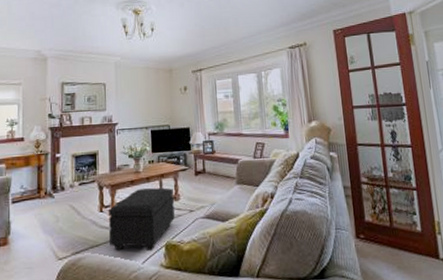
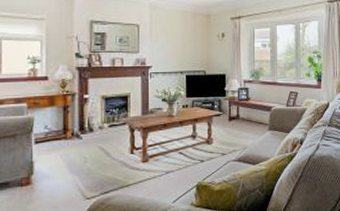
footstool: present [109,187,175,252] -> none [140,131,207,192]

